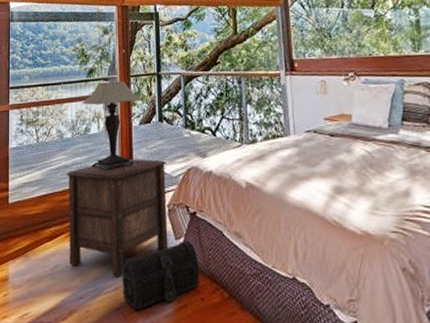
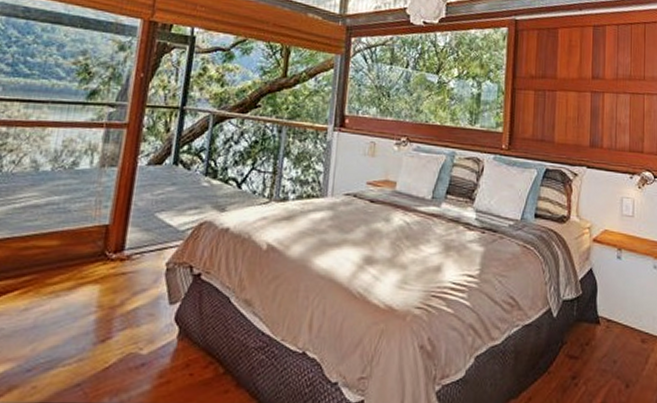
nightstand: present [66,159,168,276] -> none [19,205,175,345]
table lamp: present [82,81,142,172] -> none [72,108,156,217]
treasure chest: present [121,241,199,311] -> none [87,306,194,388]

